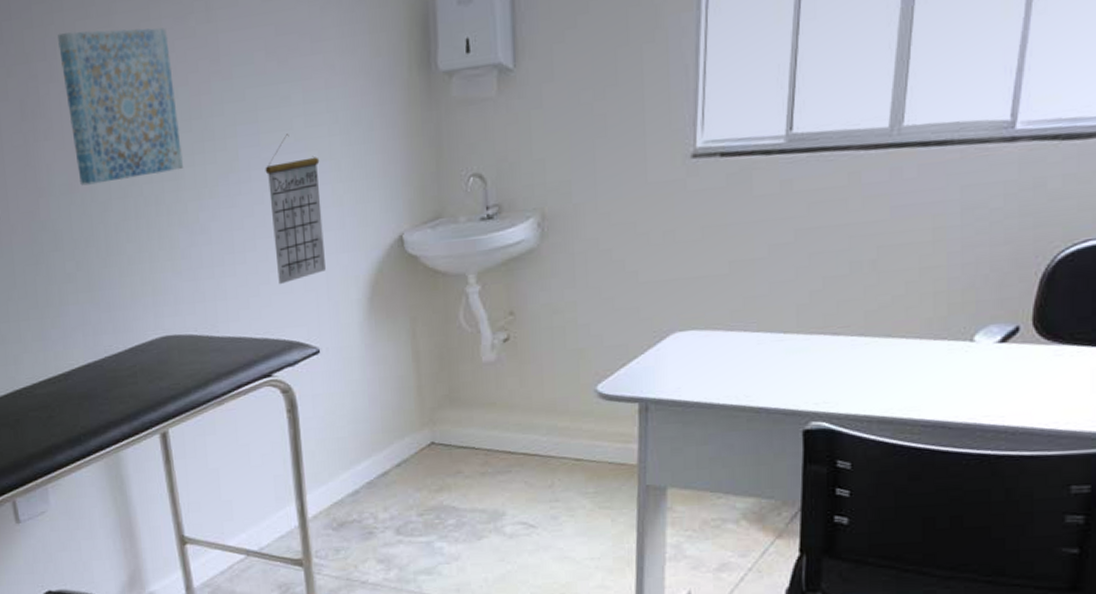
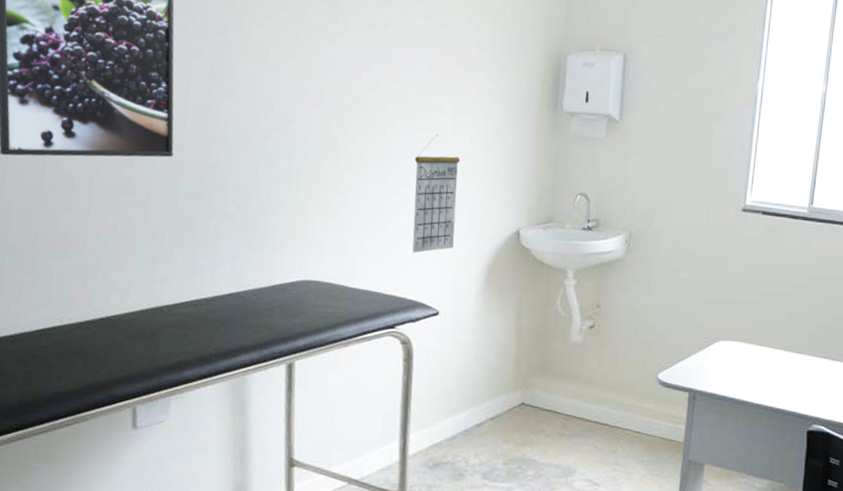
wall art: present [58,27,183,186] -> none [252,17,350,146]

